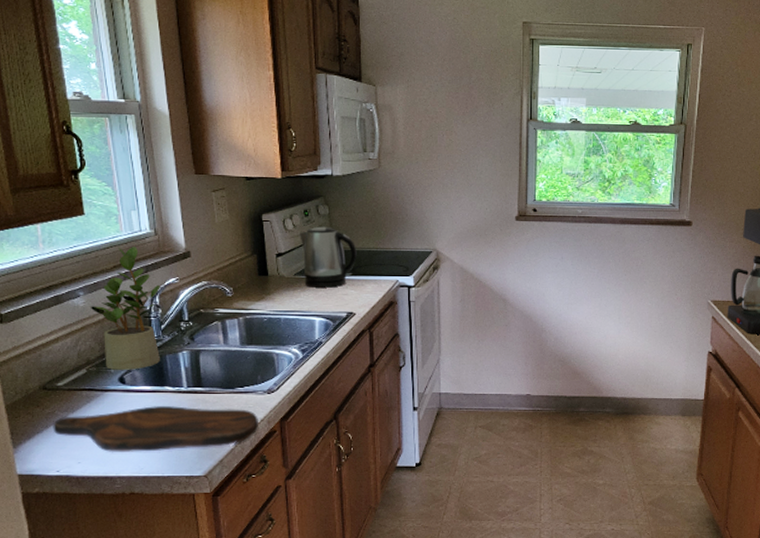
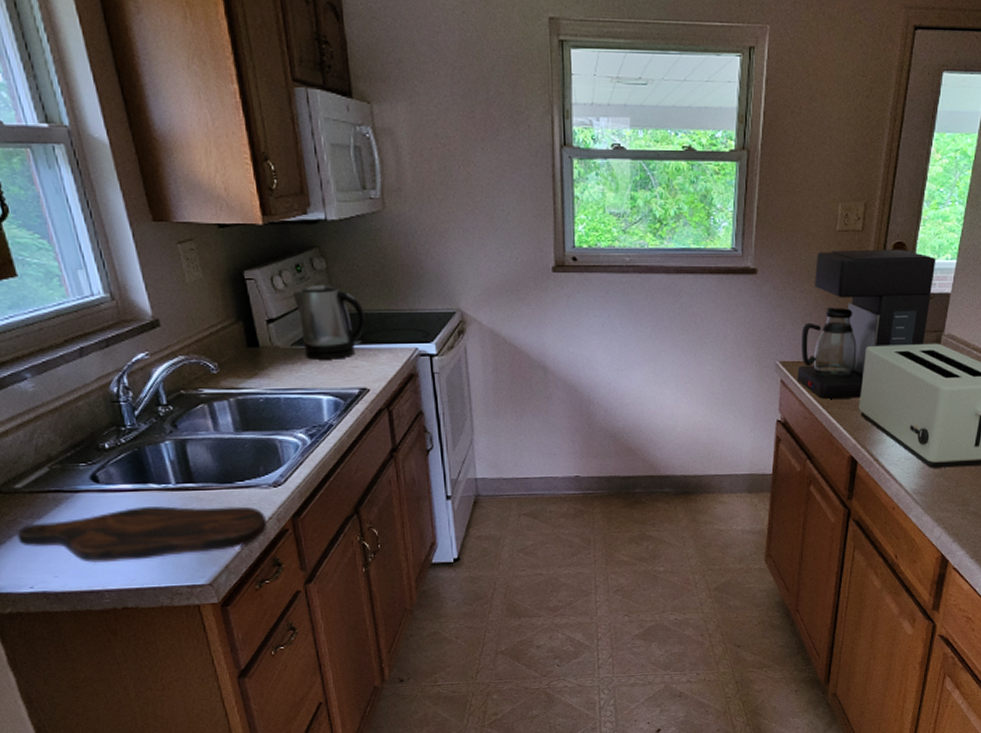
potted plant: present [91,247,161,370] -> none [43,315,140,467]

